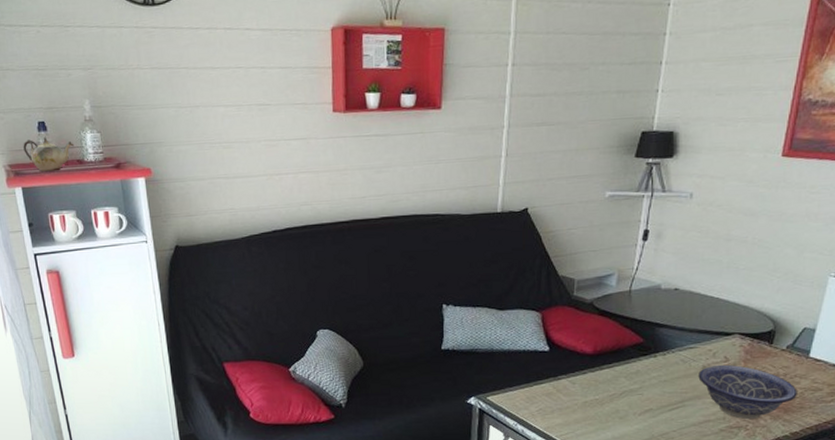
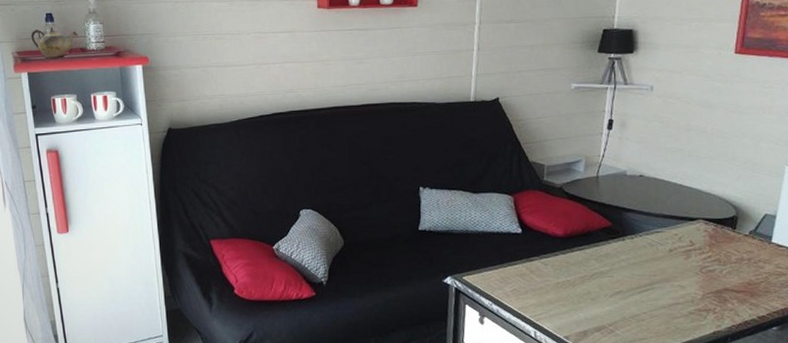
decorative bowl: present [698,364,797,419] -> none [666,248,762,302]

